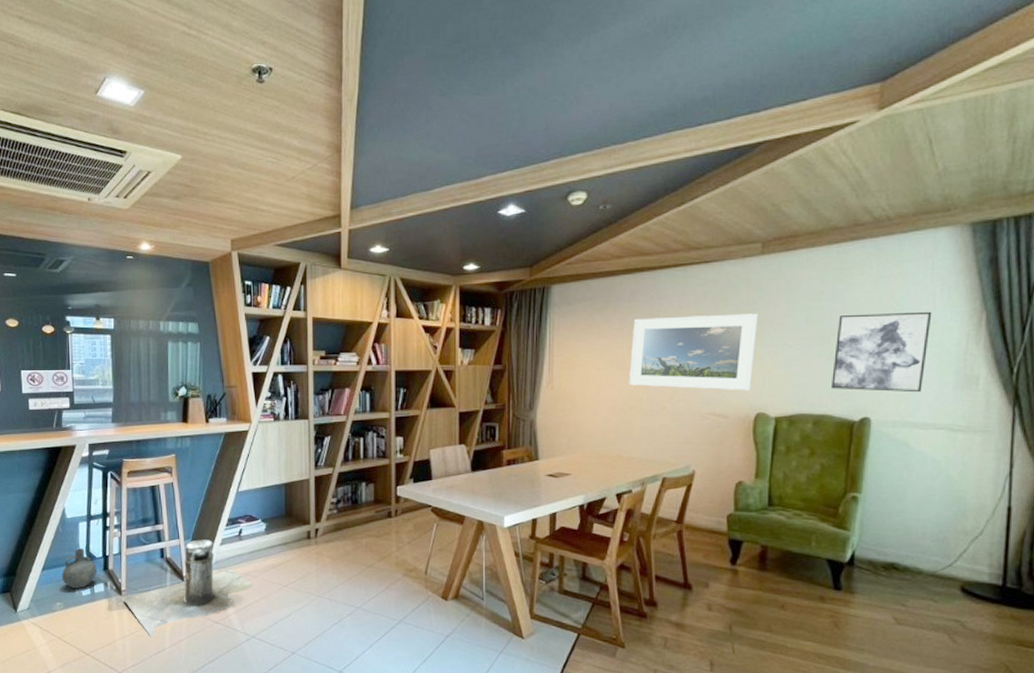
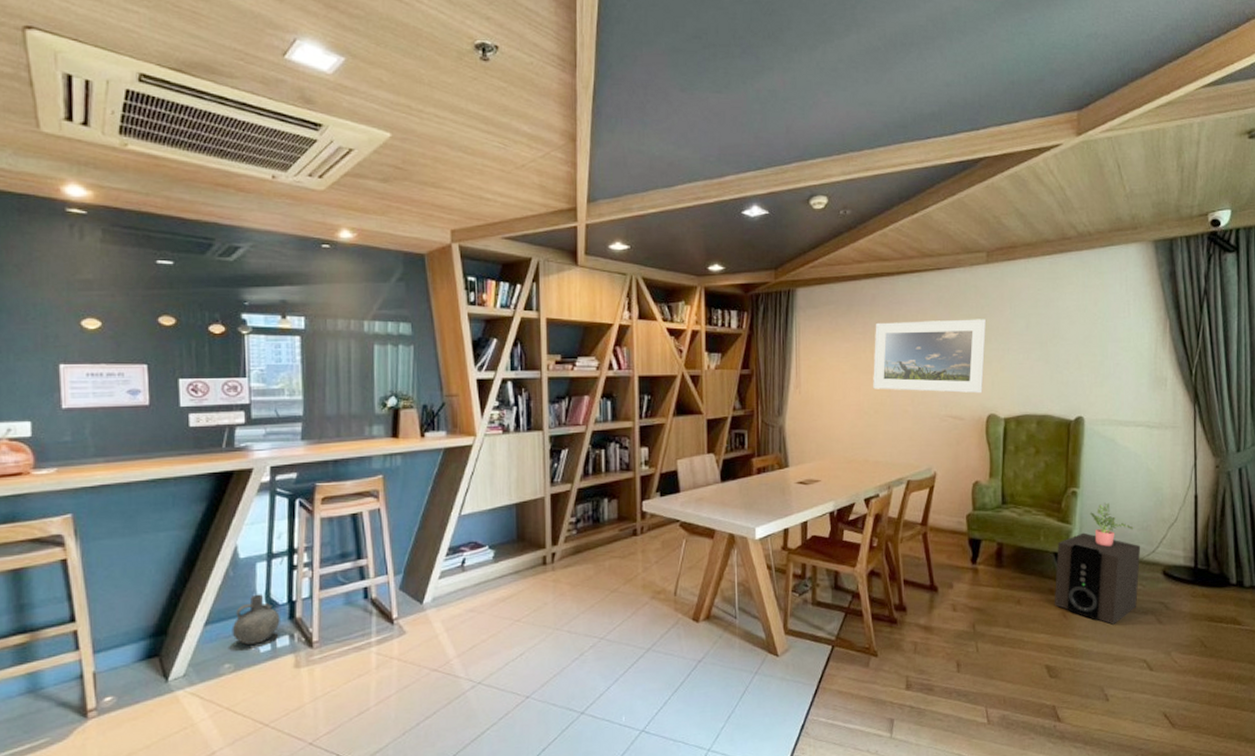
trash can: present [123,540,254,639] -> none [314,573,480,697]
speaker: none [825,540,935,639] -> present [1055,532,1141,625]
wall art: present [831,311,932,393] -> none [1050,319,1128,393]
potted plant: none [872,510,927,557] -> present [1089,503,1134,547]

